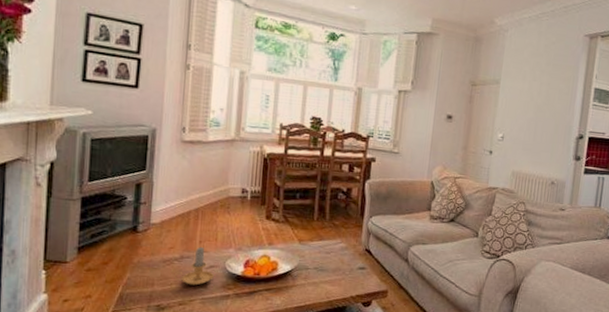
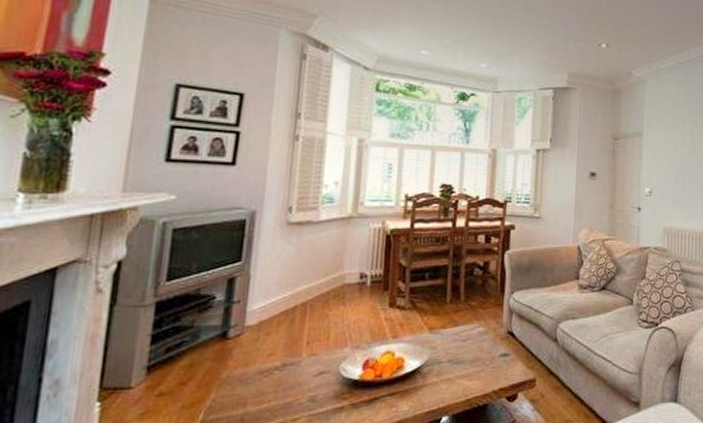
candle: present [174,246,214,286] -> none [273,348,325,400]

